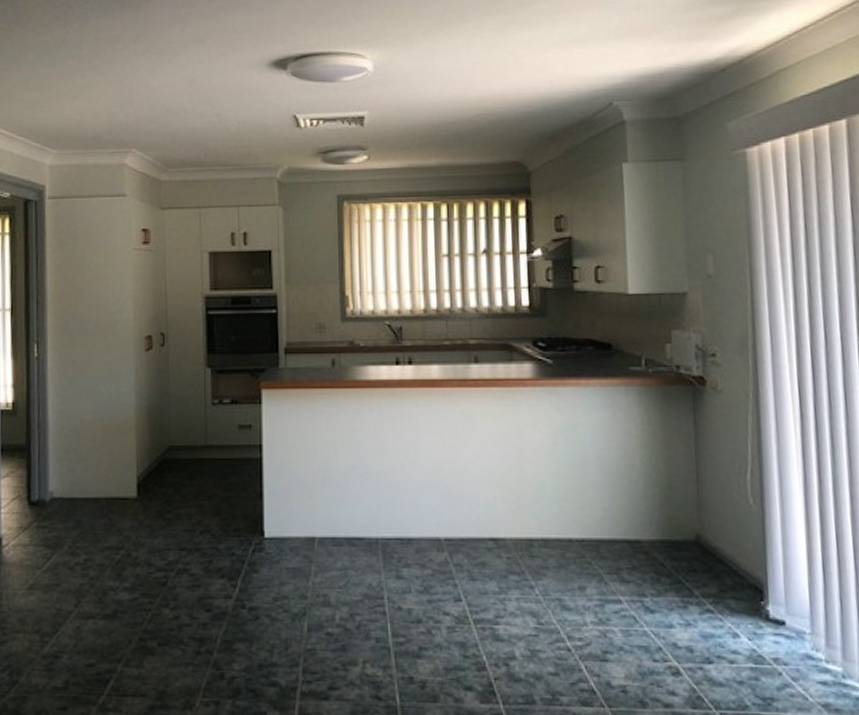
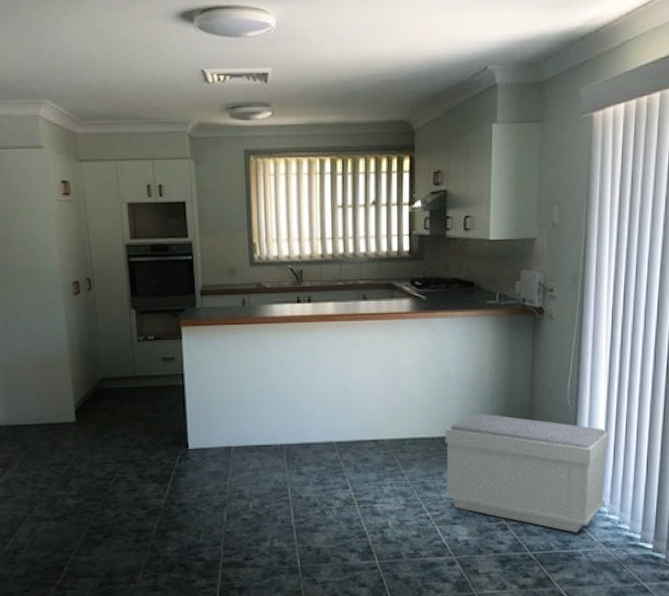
bench: none [585,511,819,687] -> present [444,414,609,533]

